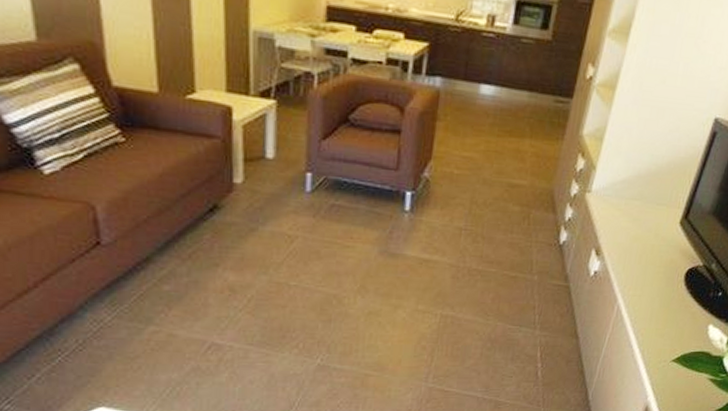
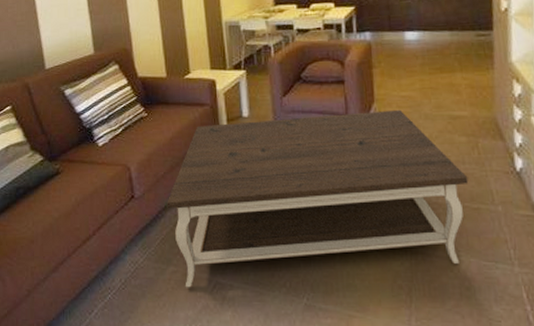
coffee table: none [150,162,513,350] -> present [167,109,469,288]

